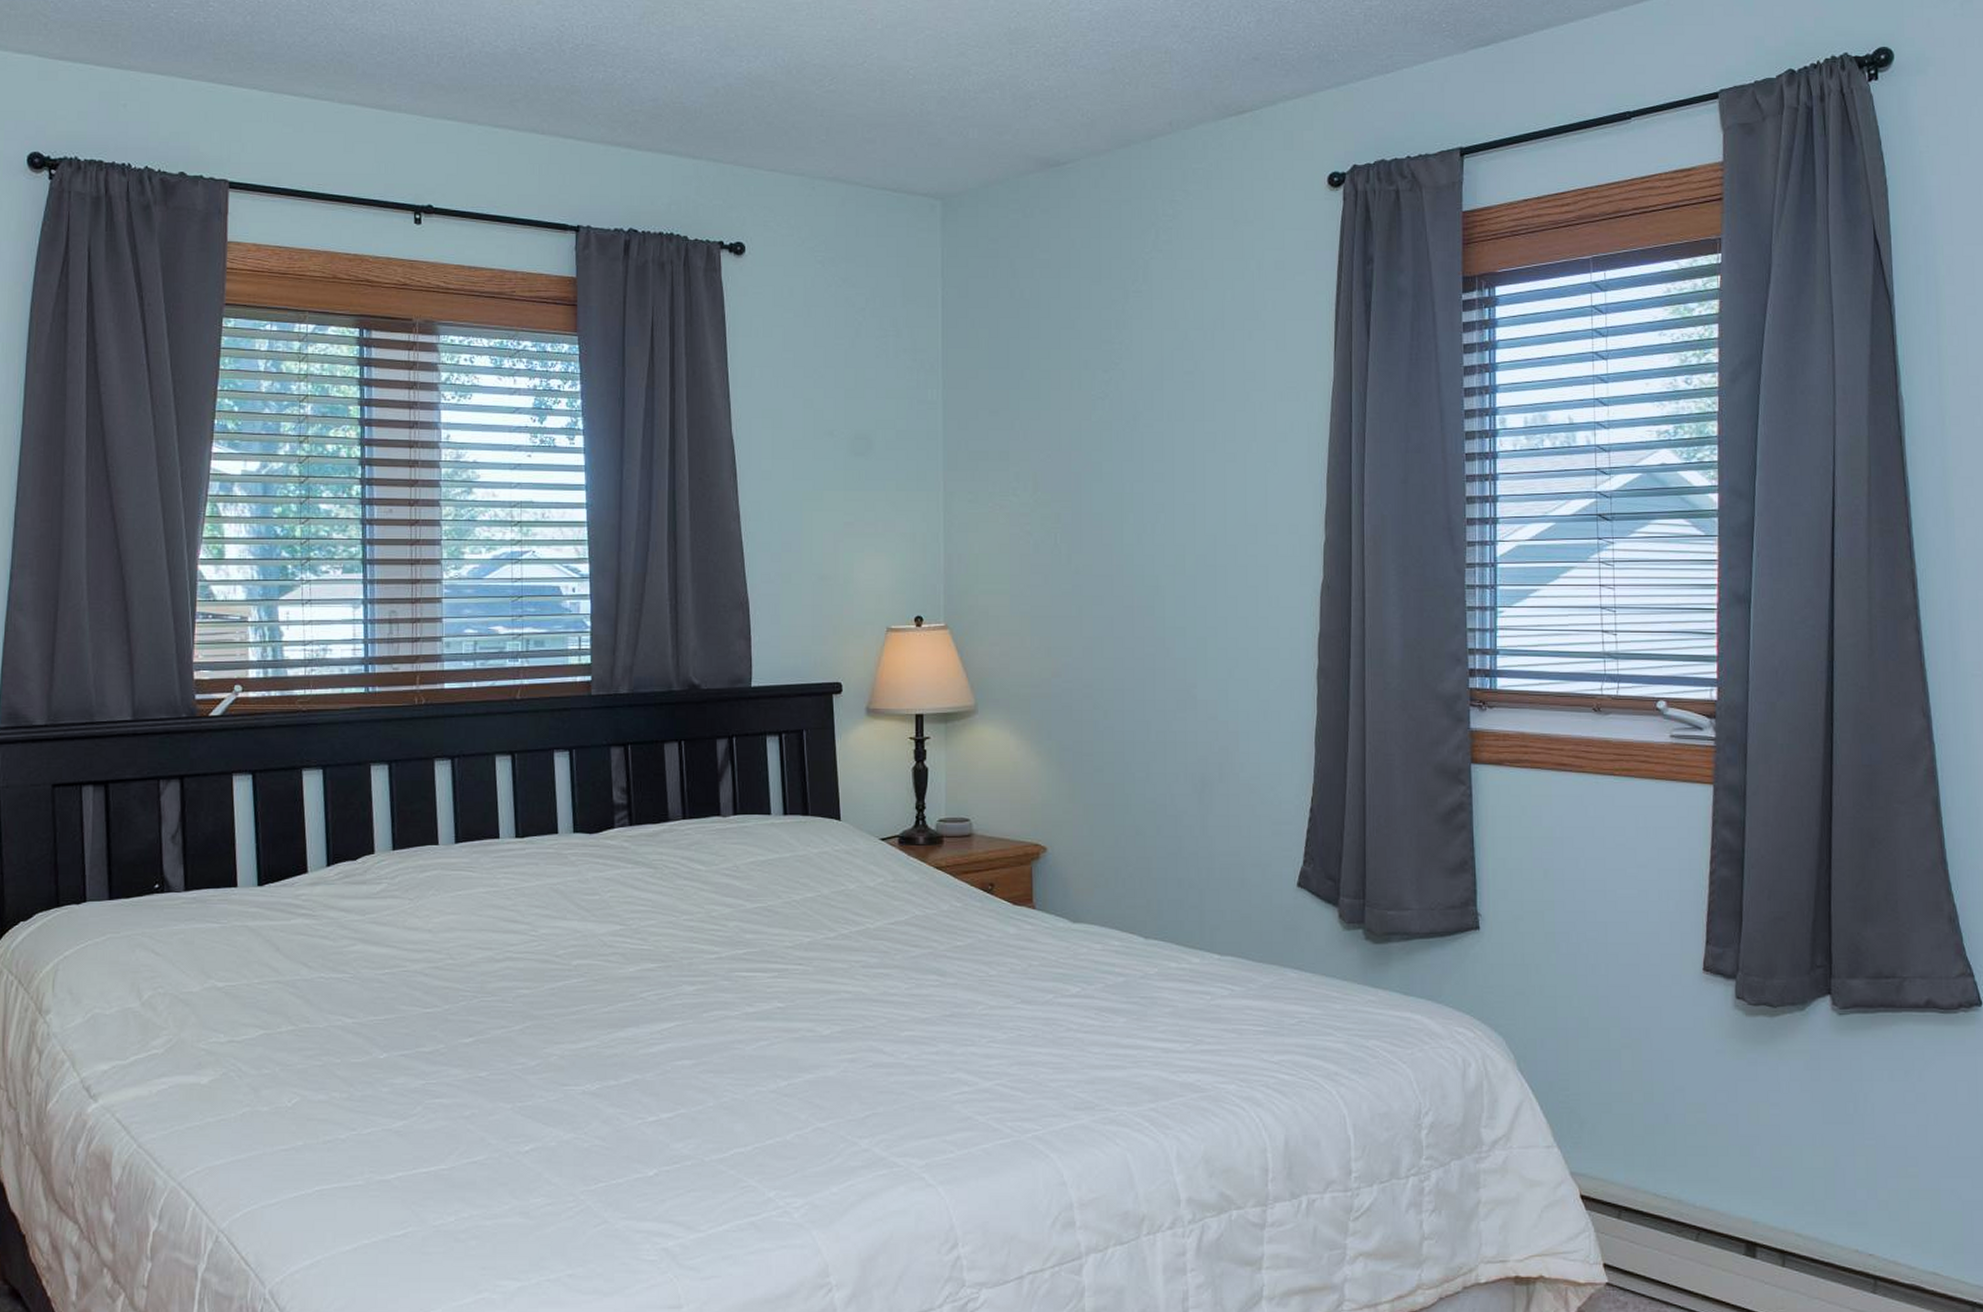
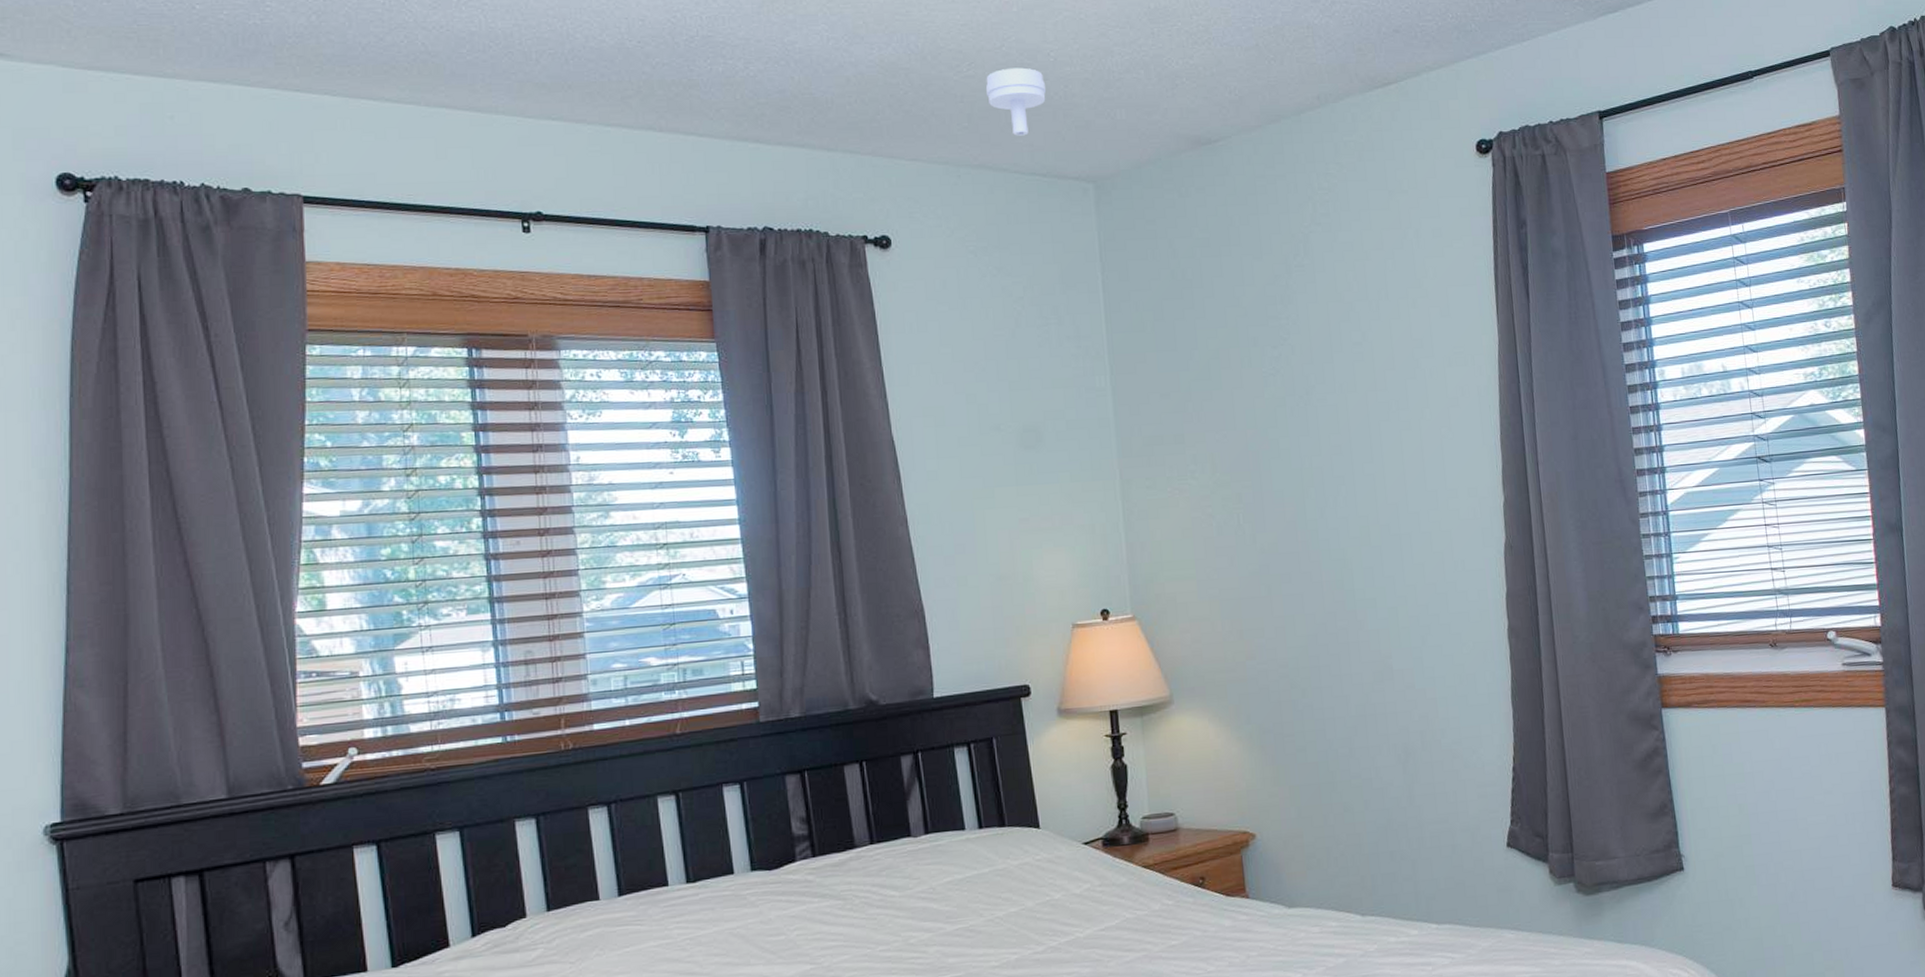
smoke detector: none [845,84,903,151] -> present [985,67,1047,136]

